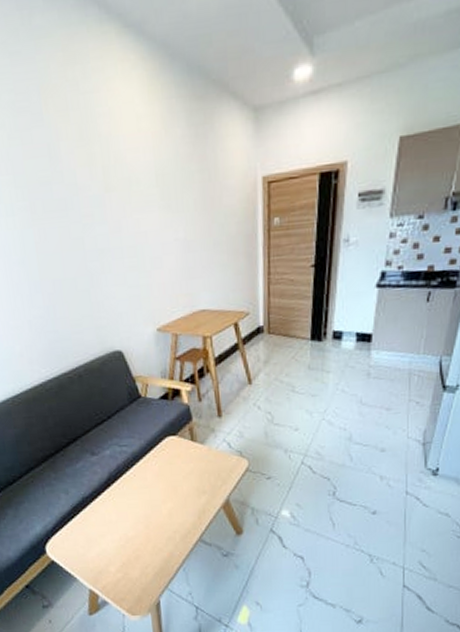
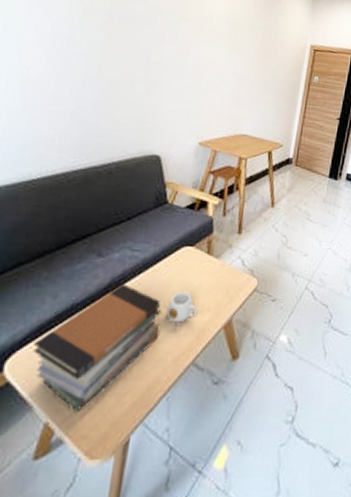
book stack: none [61,476,163,581] -> present [32,283,161,412]
mug: none [165,478,195,507] -> present [166,292,198,323]

